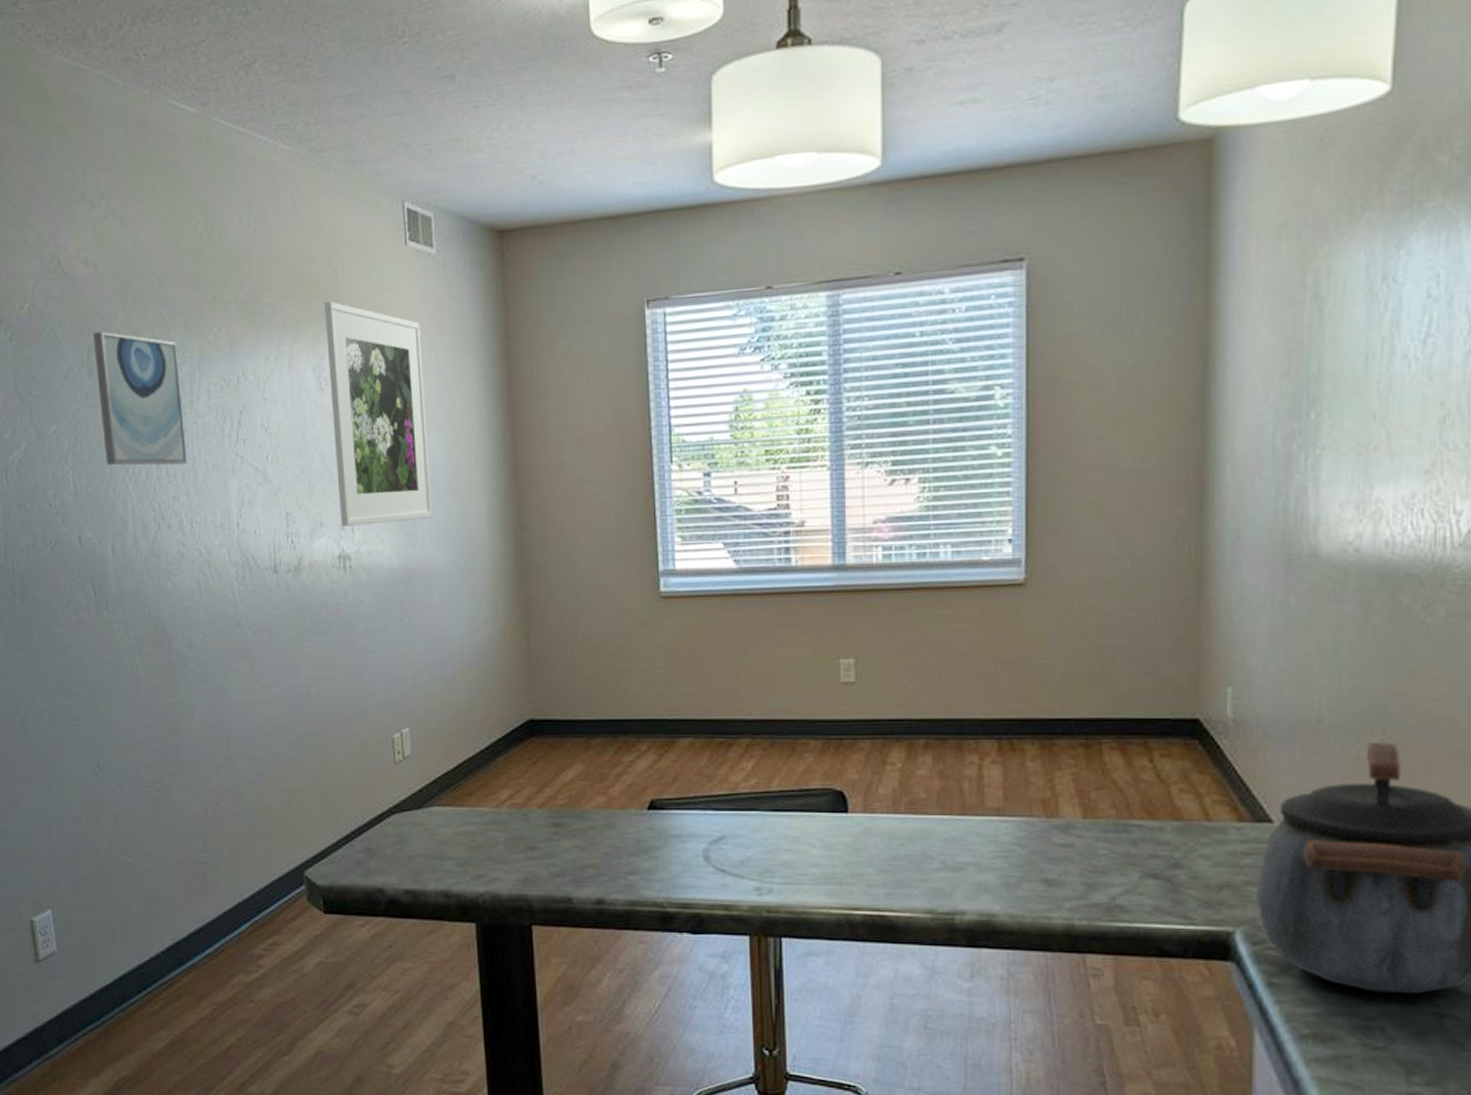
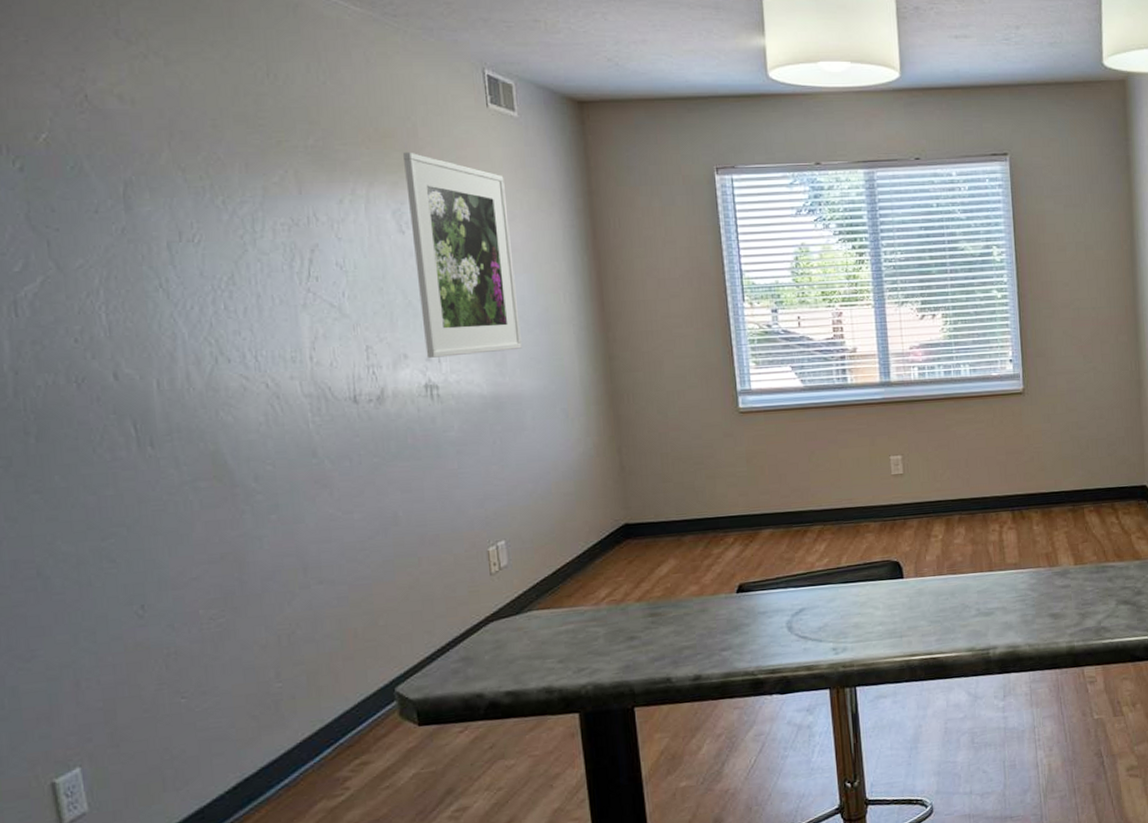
wall art: present [93,332,187,466] -> none [130,167,250,301]

